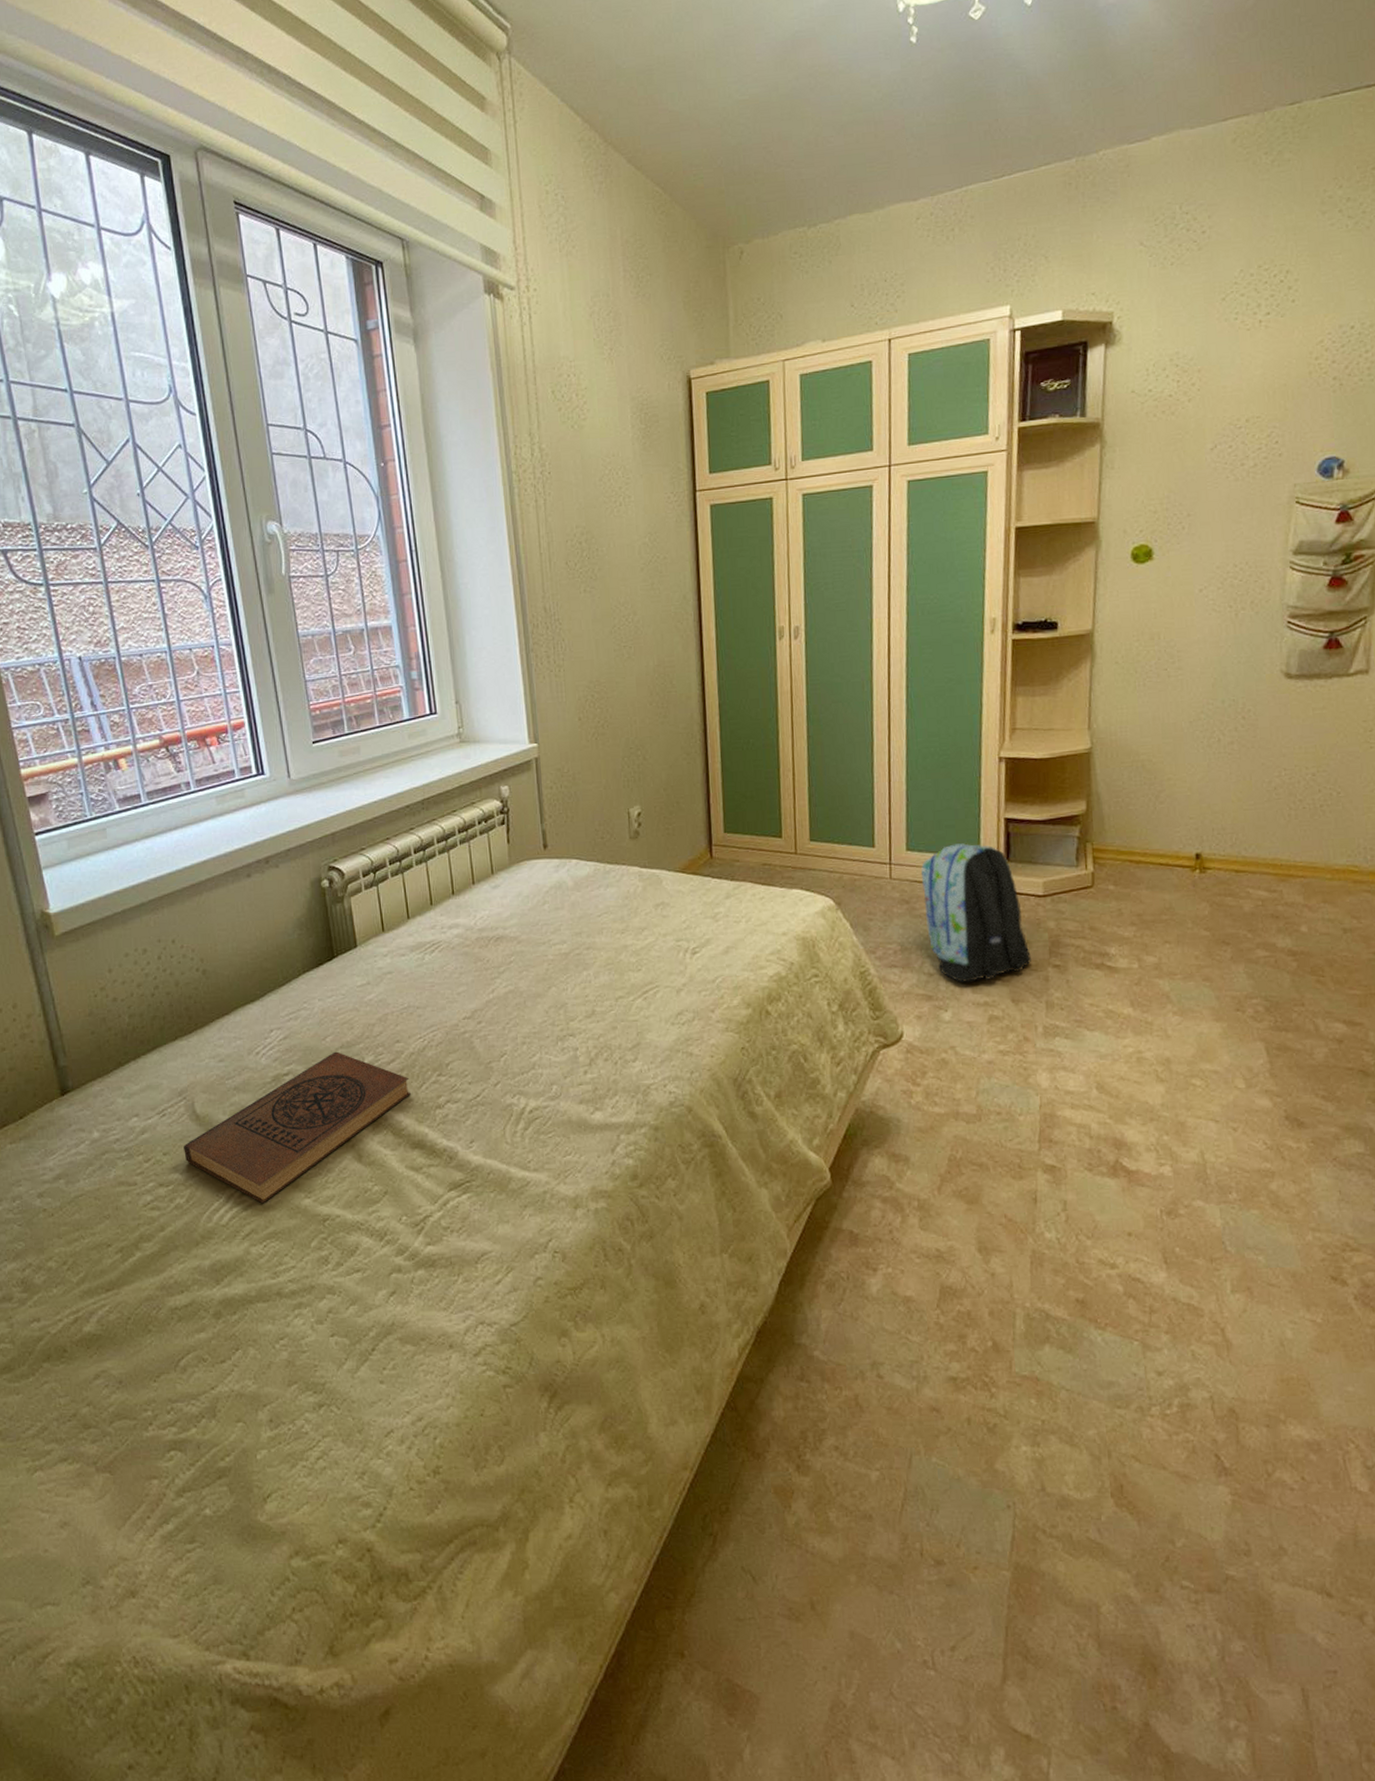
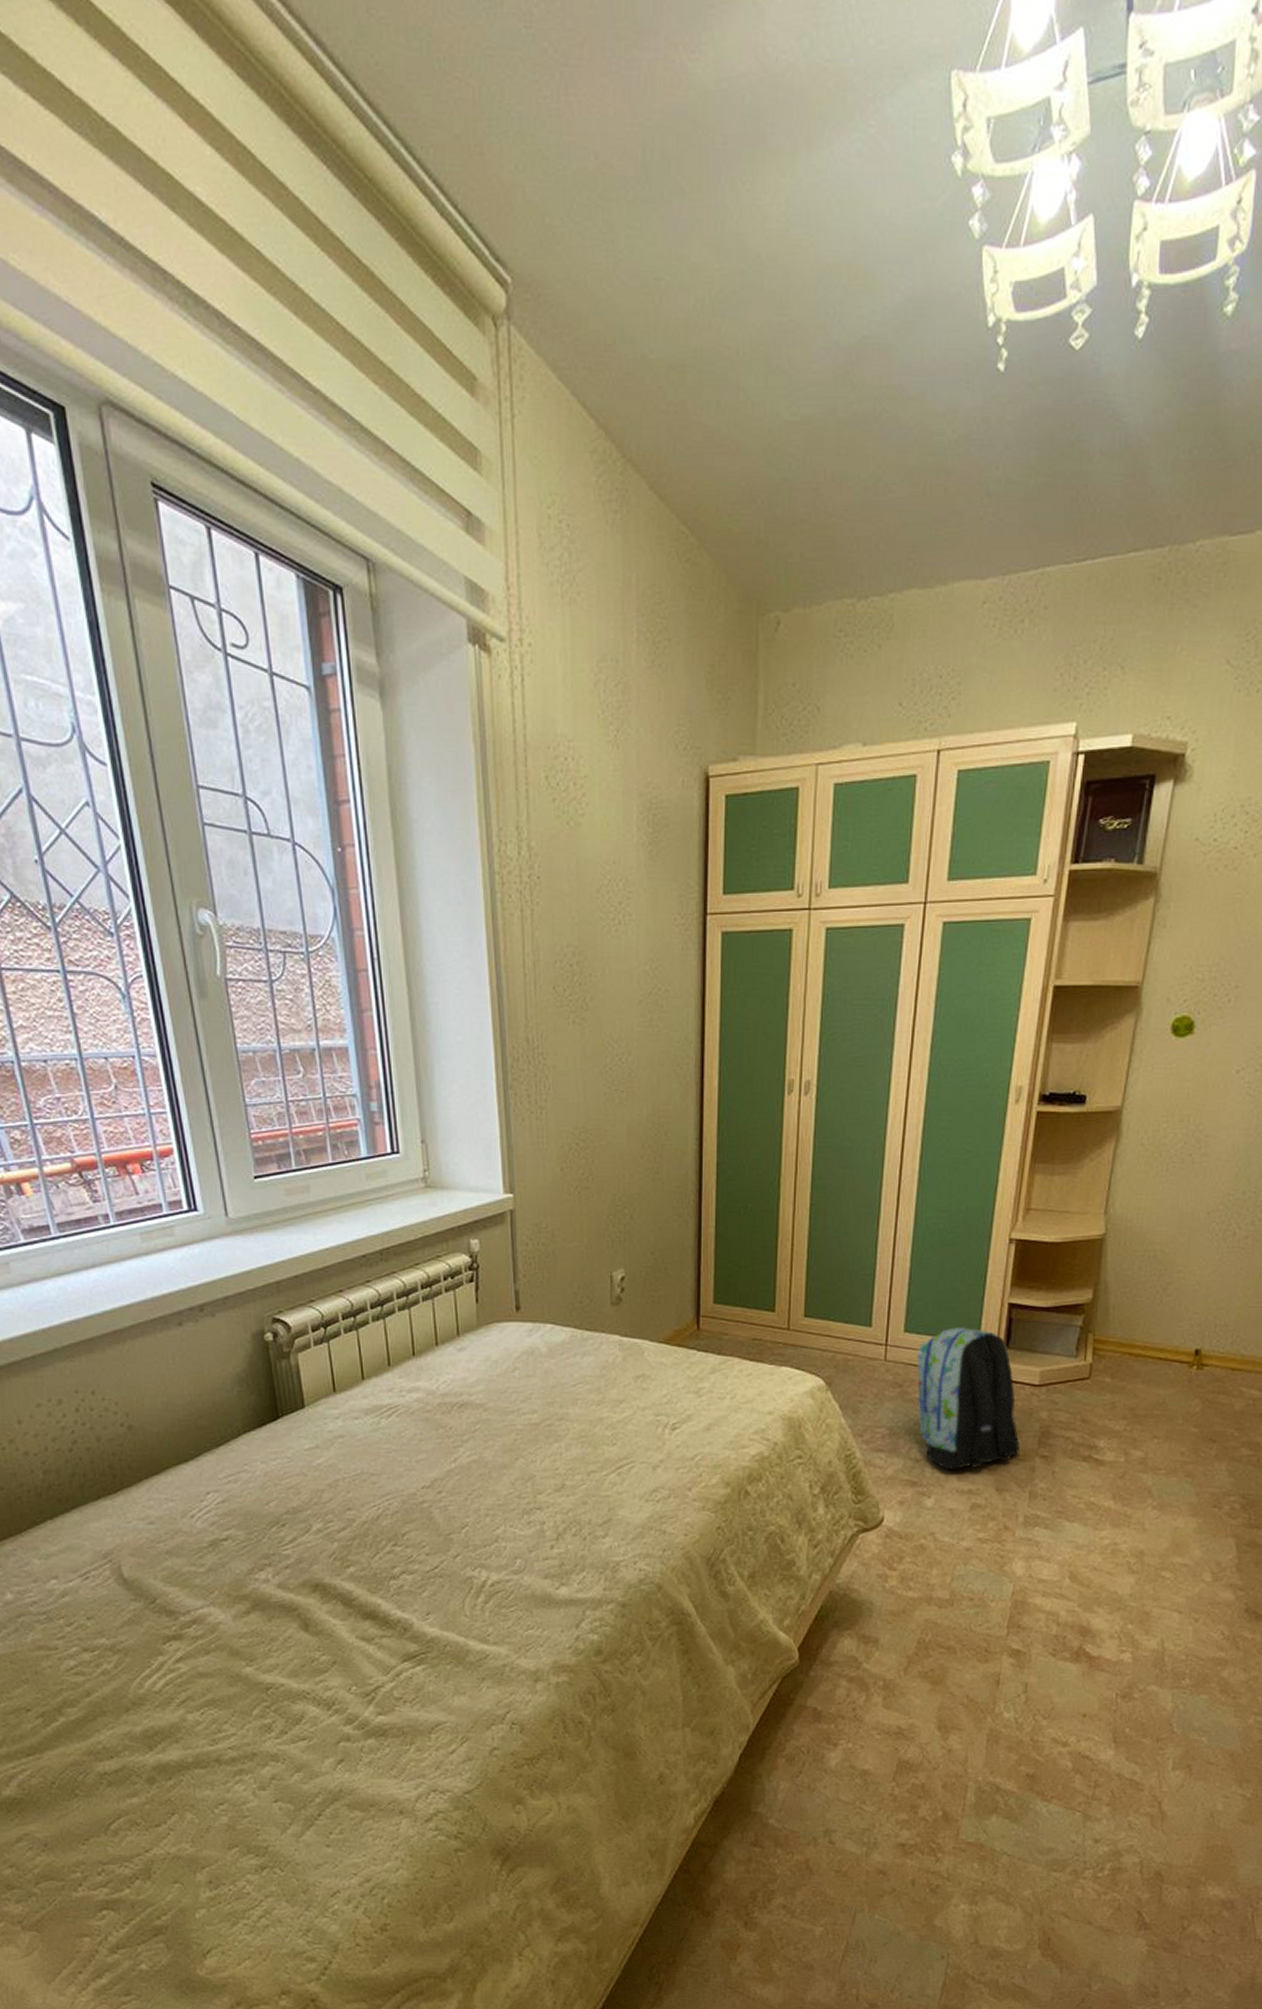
book: present [184,1051,411,1204] -> none [110,1517,363,1671]

